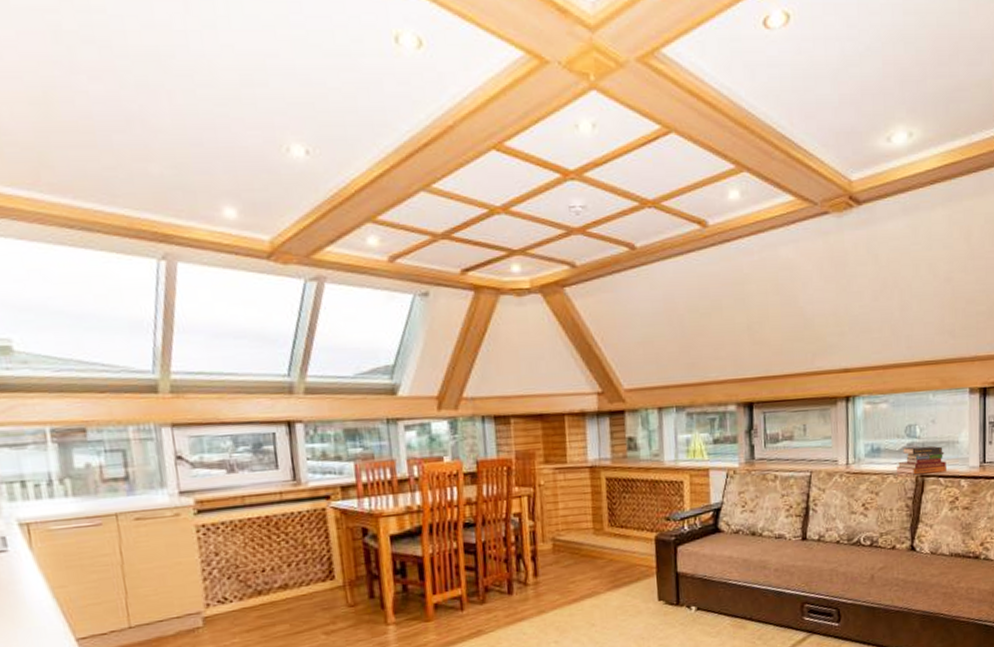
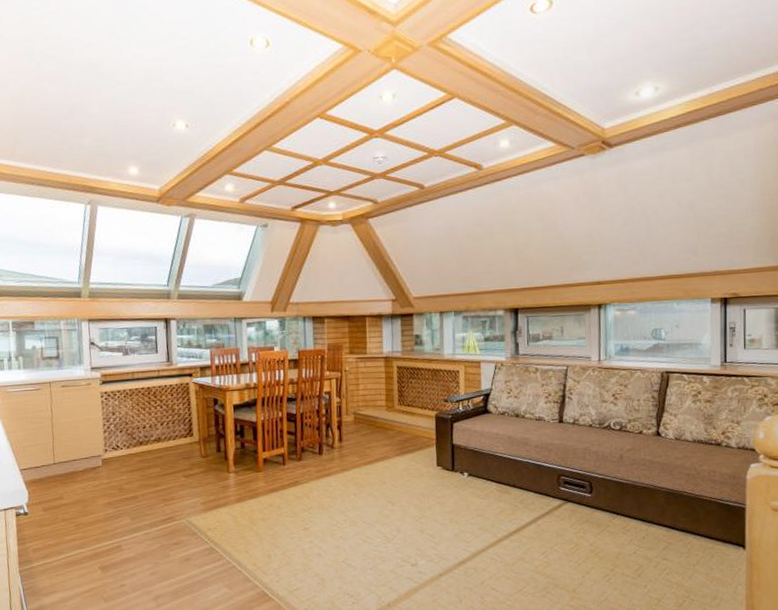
books: present [896,445,946,475] -> none [643,346,690,371]

